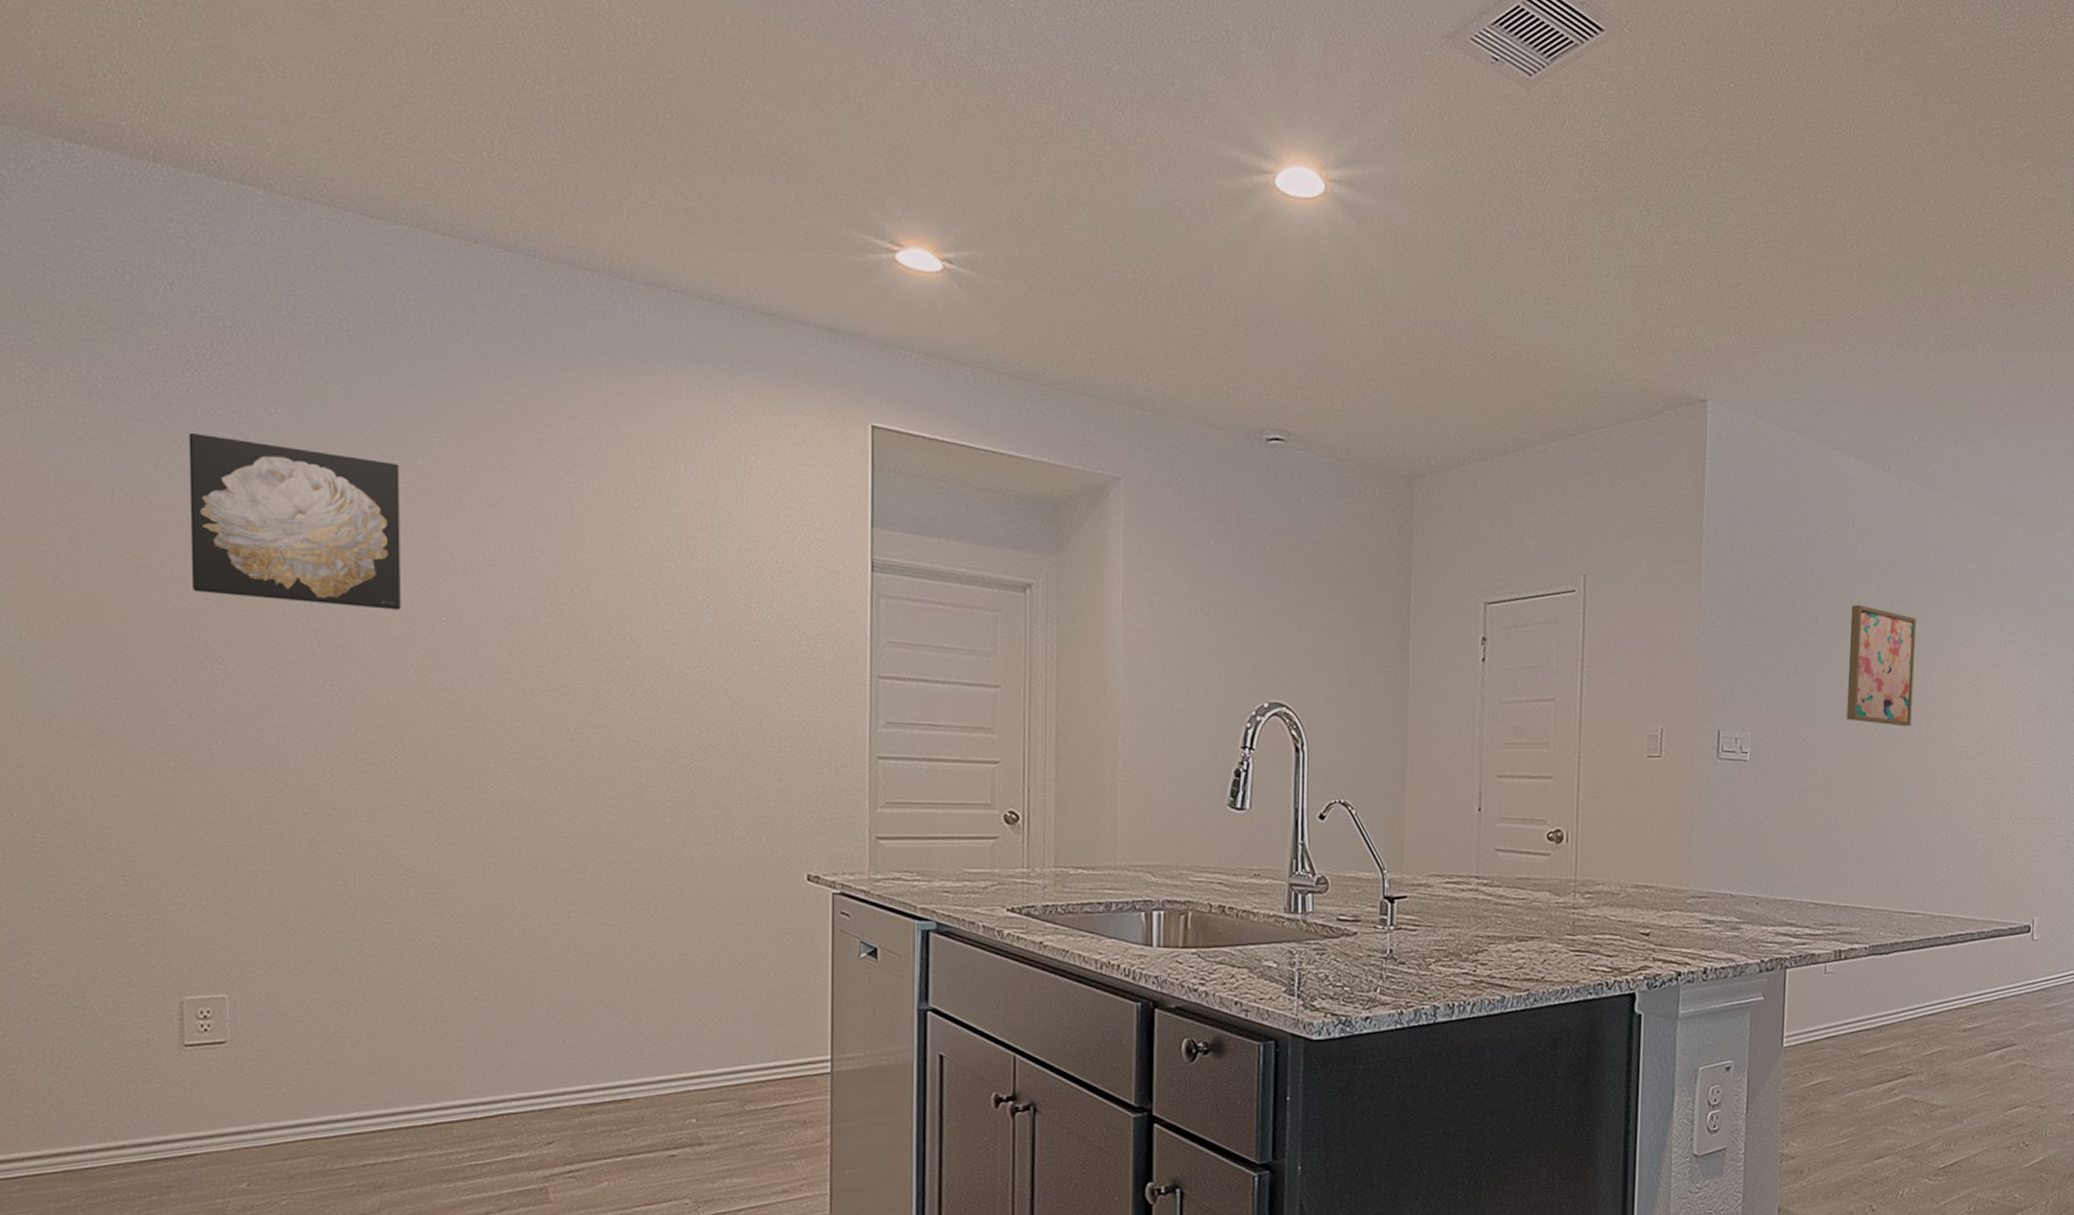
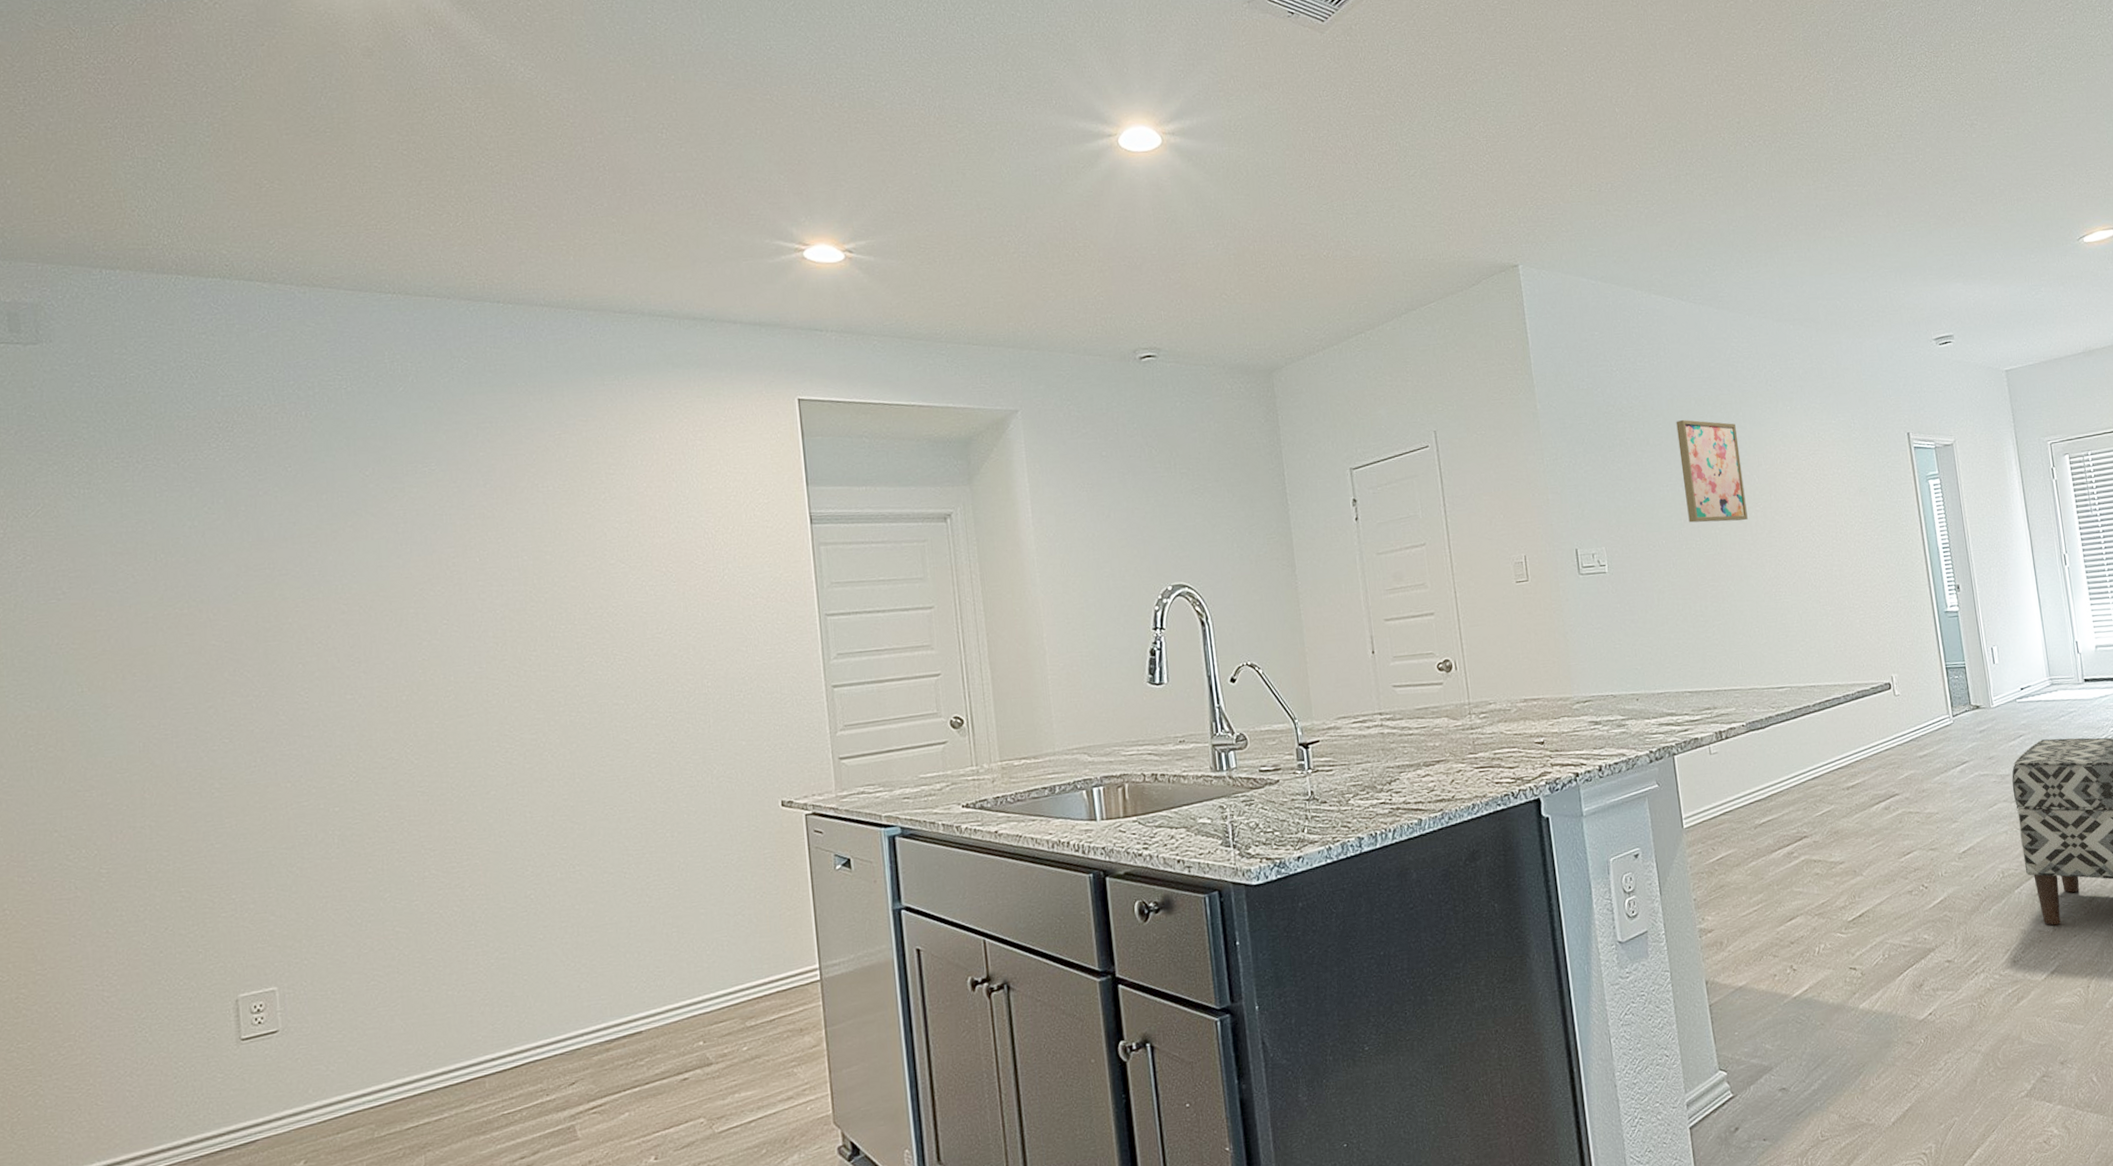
wall art: present [188,432,401,610] -> none [217,494,407,631]

